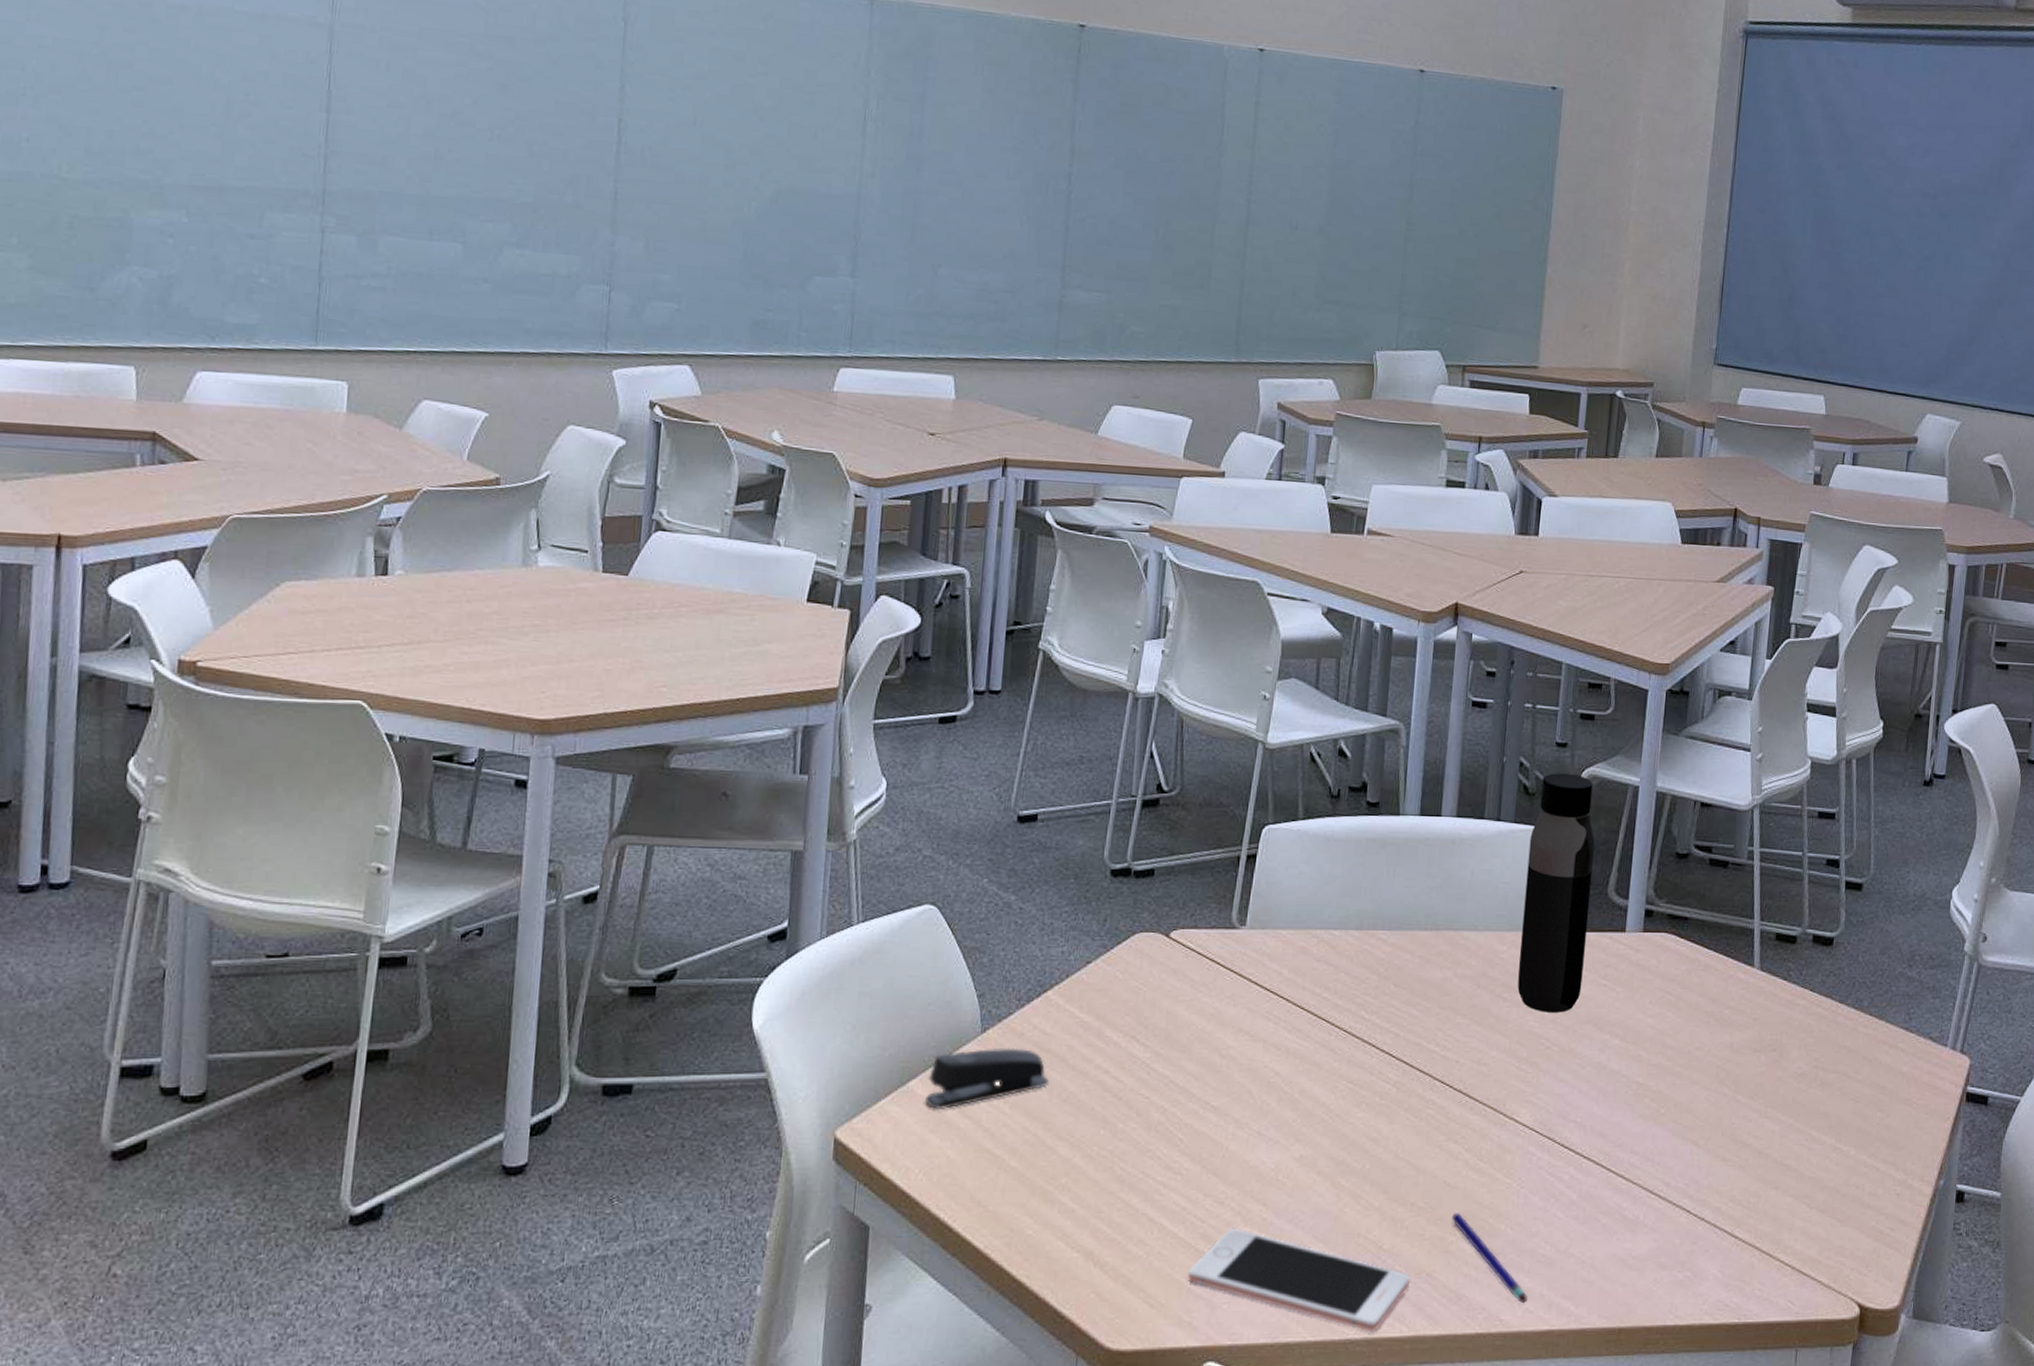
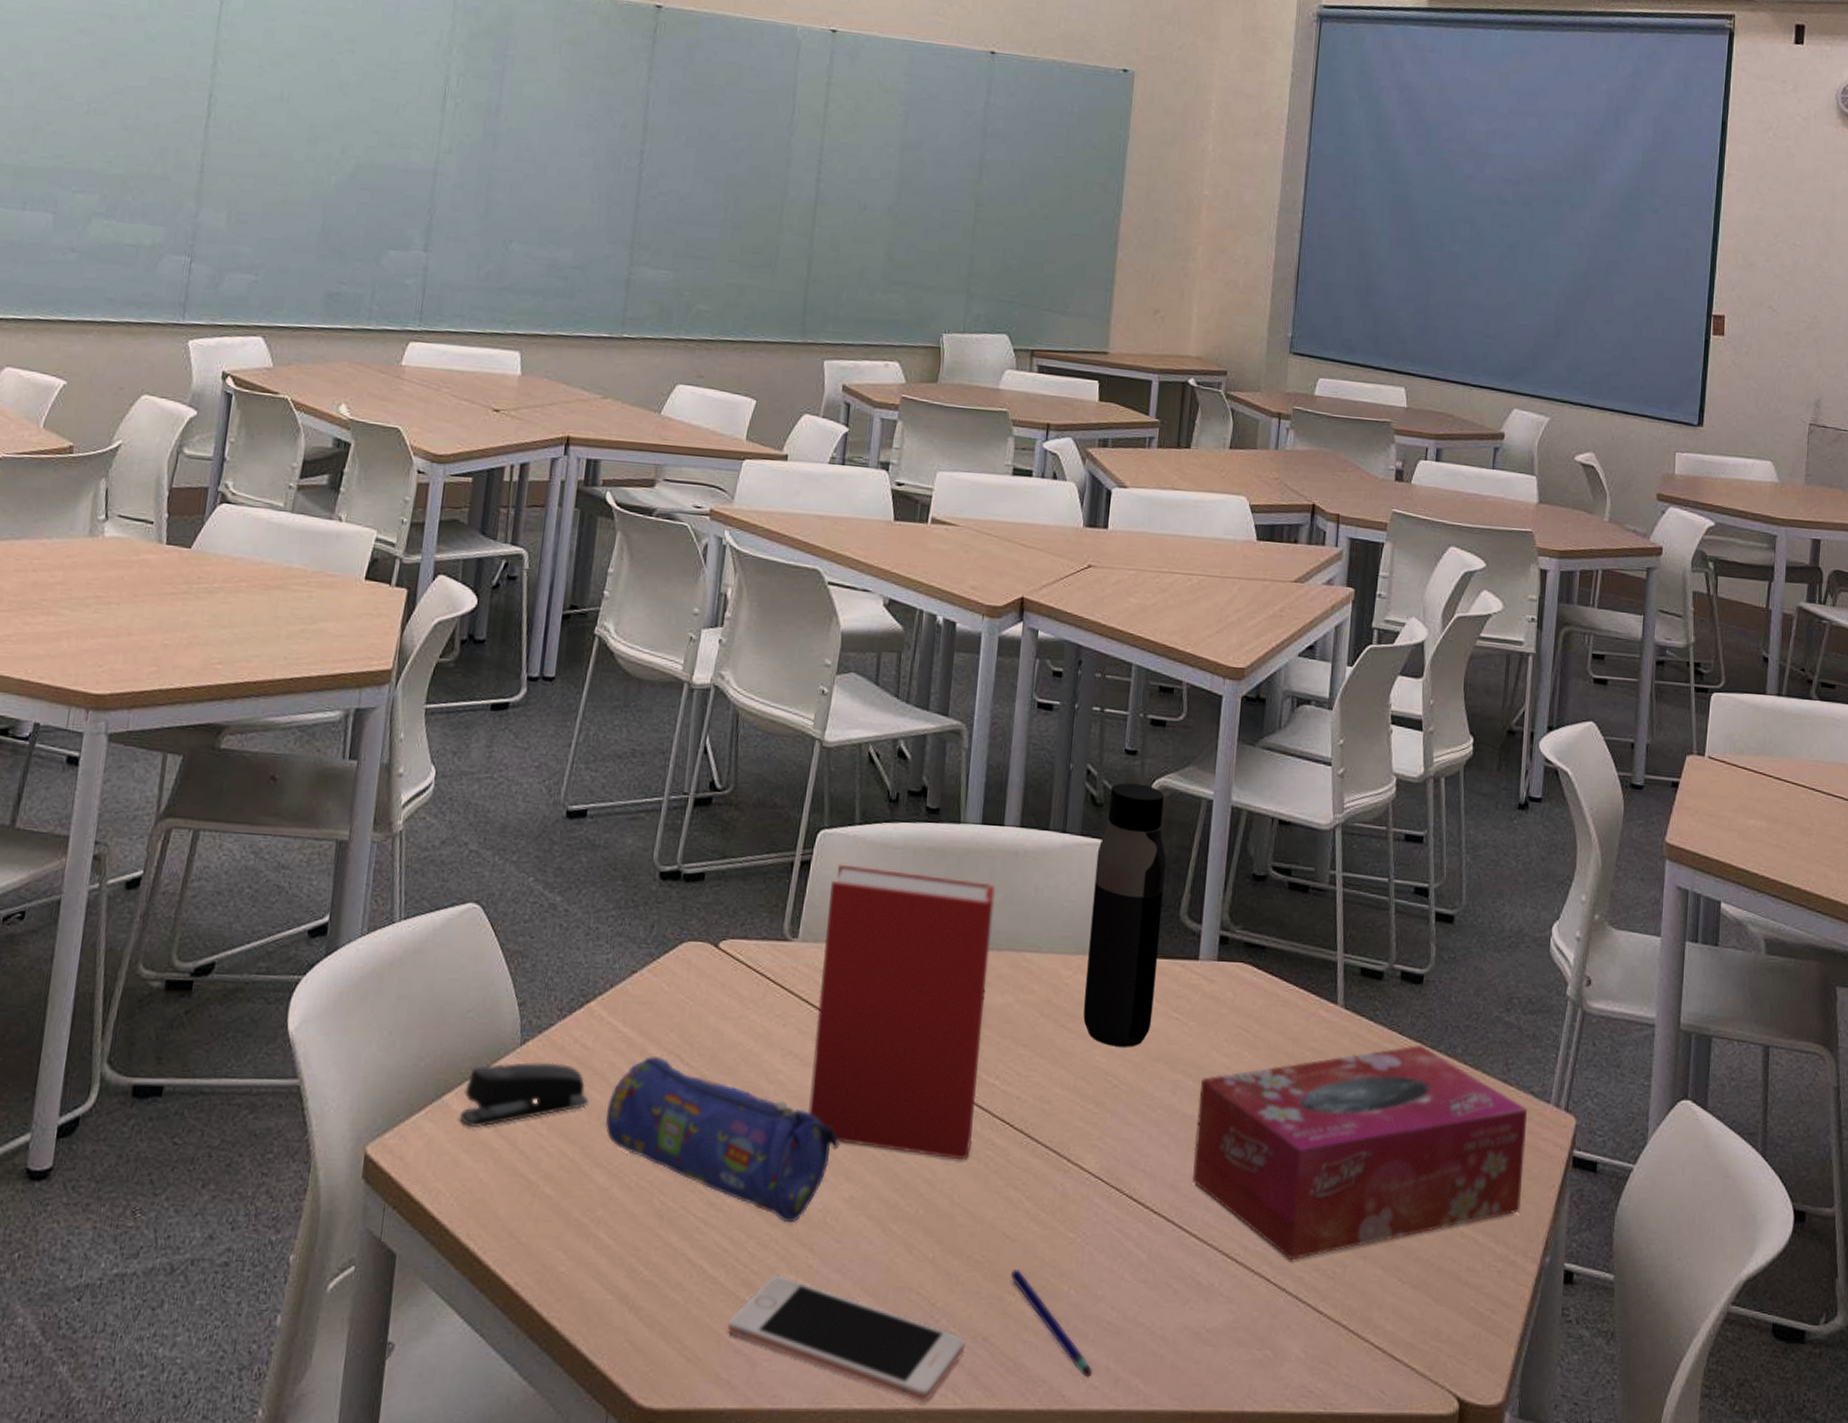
pencil case: none [1065,1037,1290,1181] -> present [604,1055,840,1222]
book: none [1260,856,1433,1119] -> present [808,864,995,1160]
tissue box: none [1619,1001,1927,1194] -> present [1192,1045,1528,1261]

